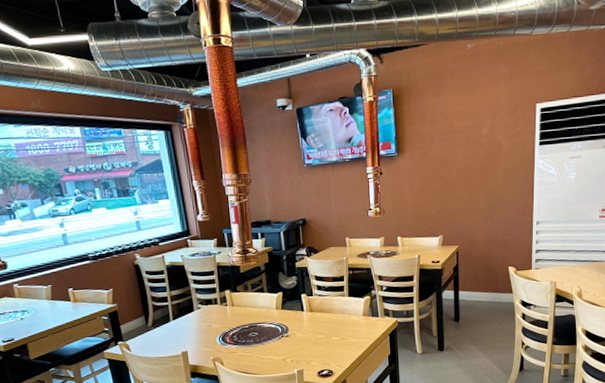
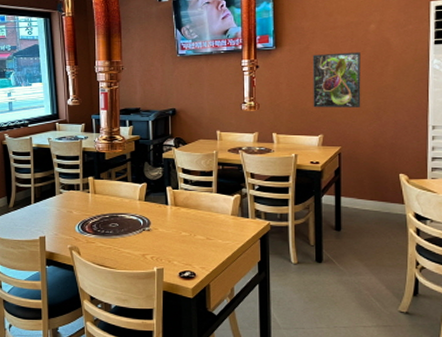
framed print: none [432,155,476,211] -> present [312,52,361,108]

